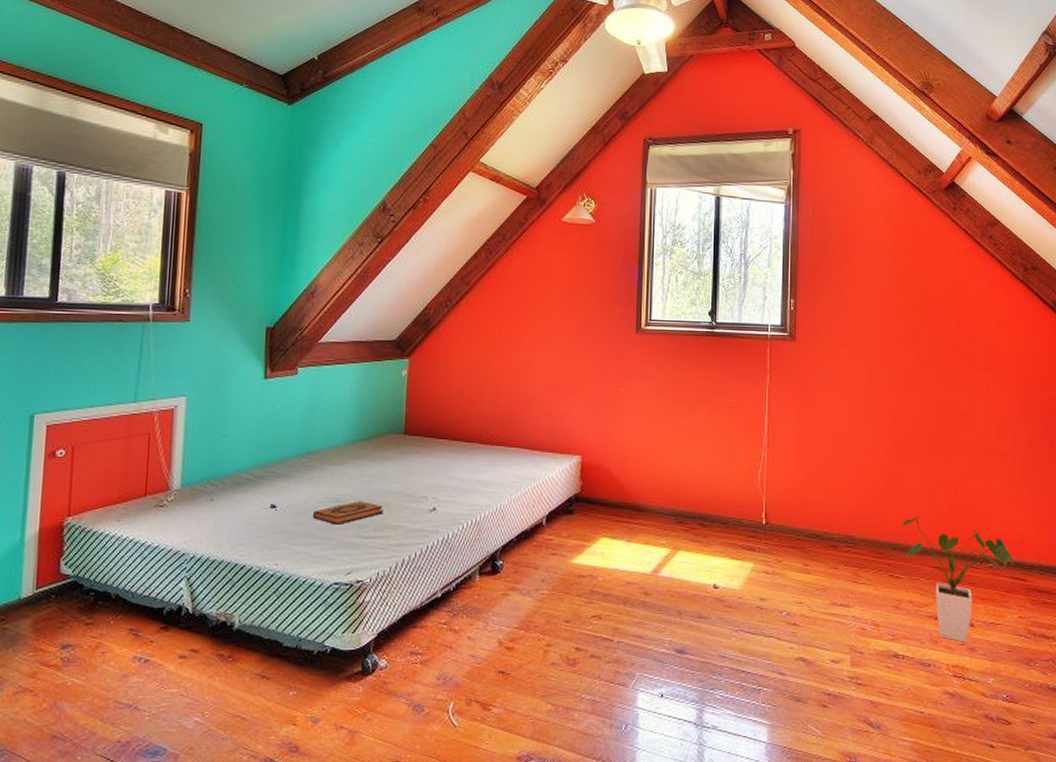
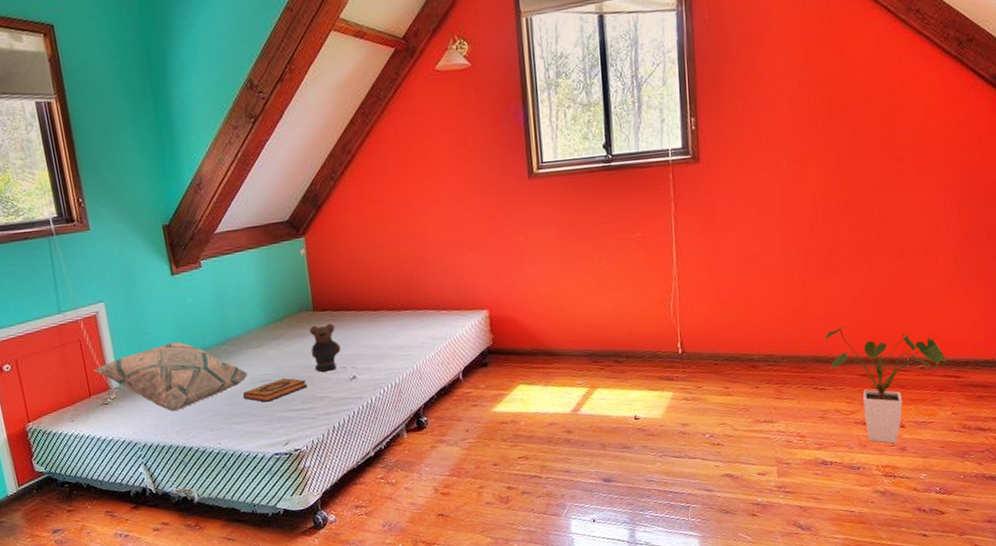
decorative pillow: none [156,448,322,522] -> present [93,341,248,411]
teddy bear: none [393,449,426,499] -> present [309,323,341,372]

